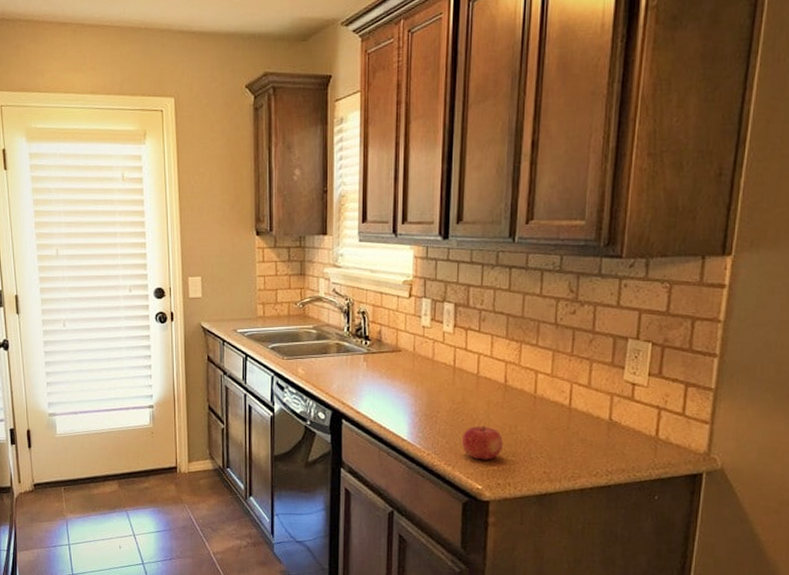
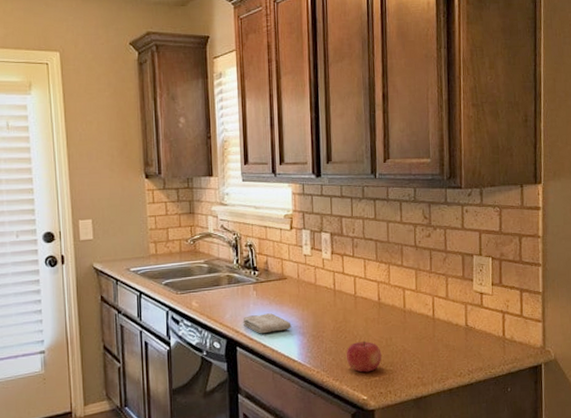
washcloth: none [350,387,403,408] -> present [242,313,292,334]

